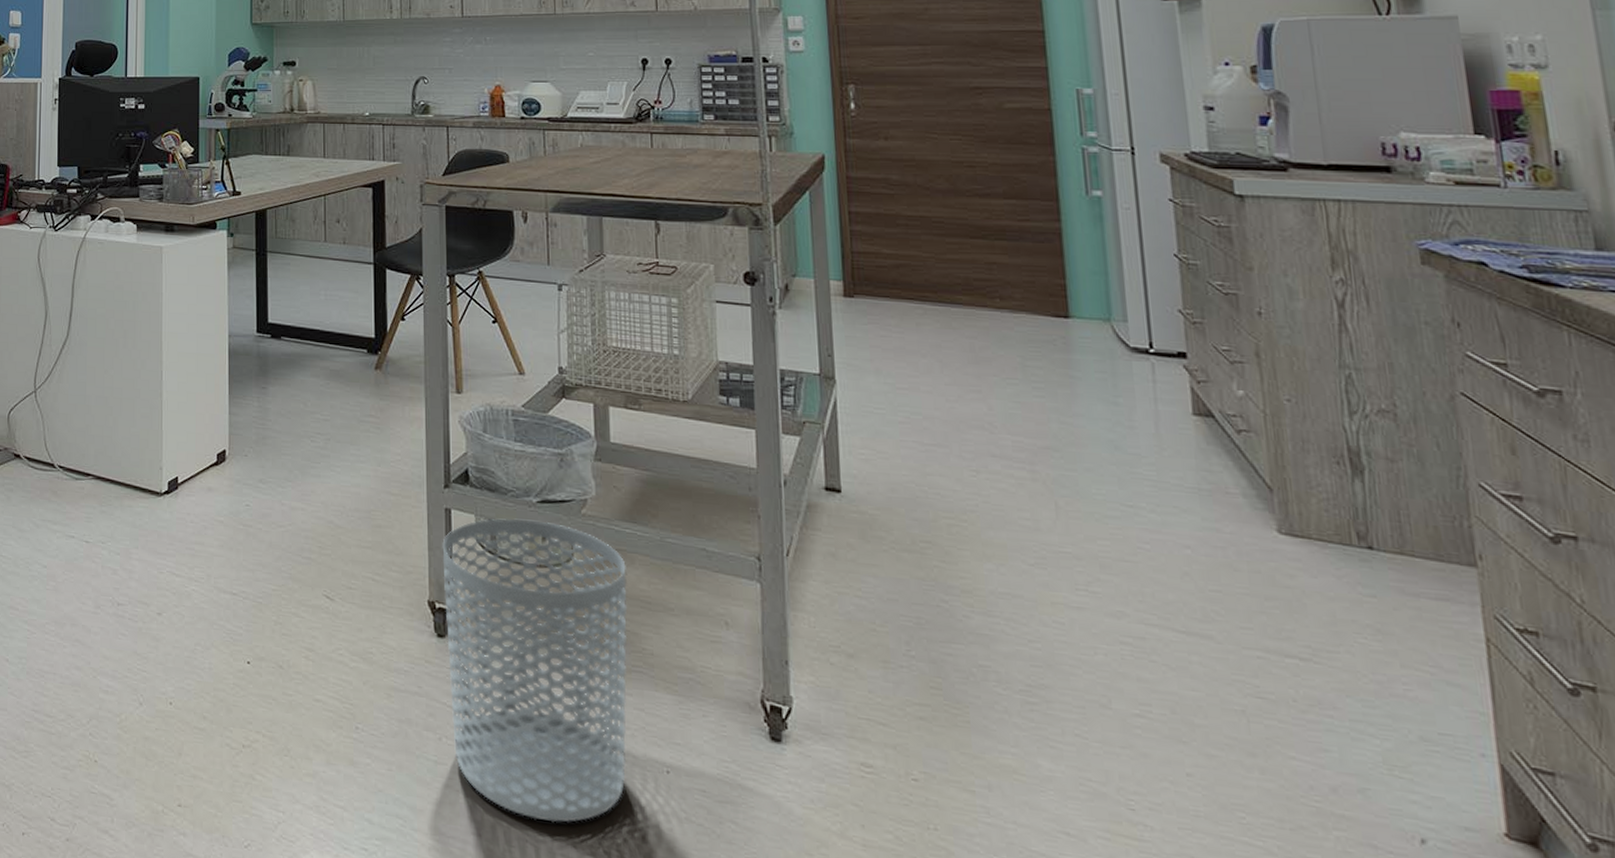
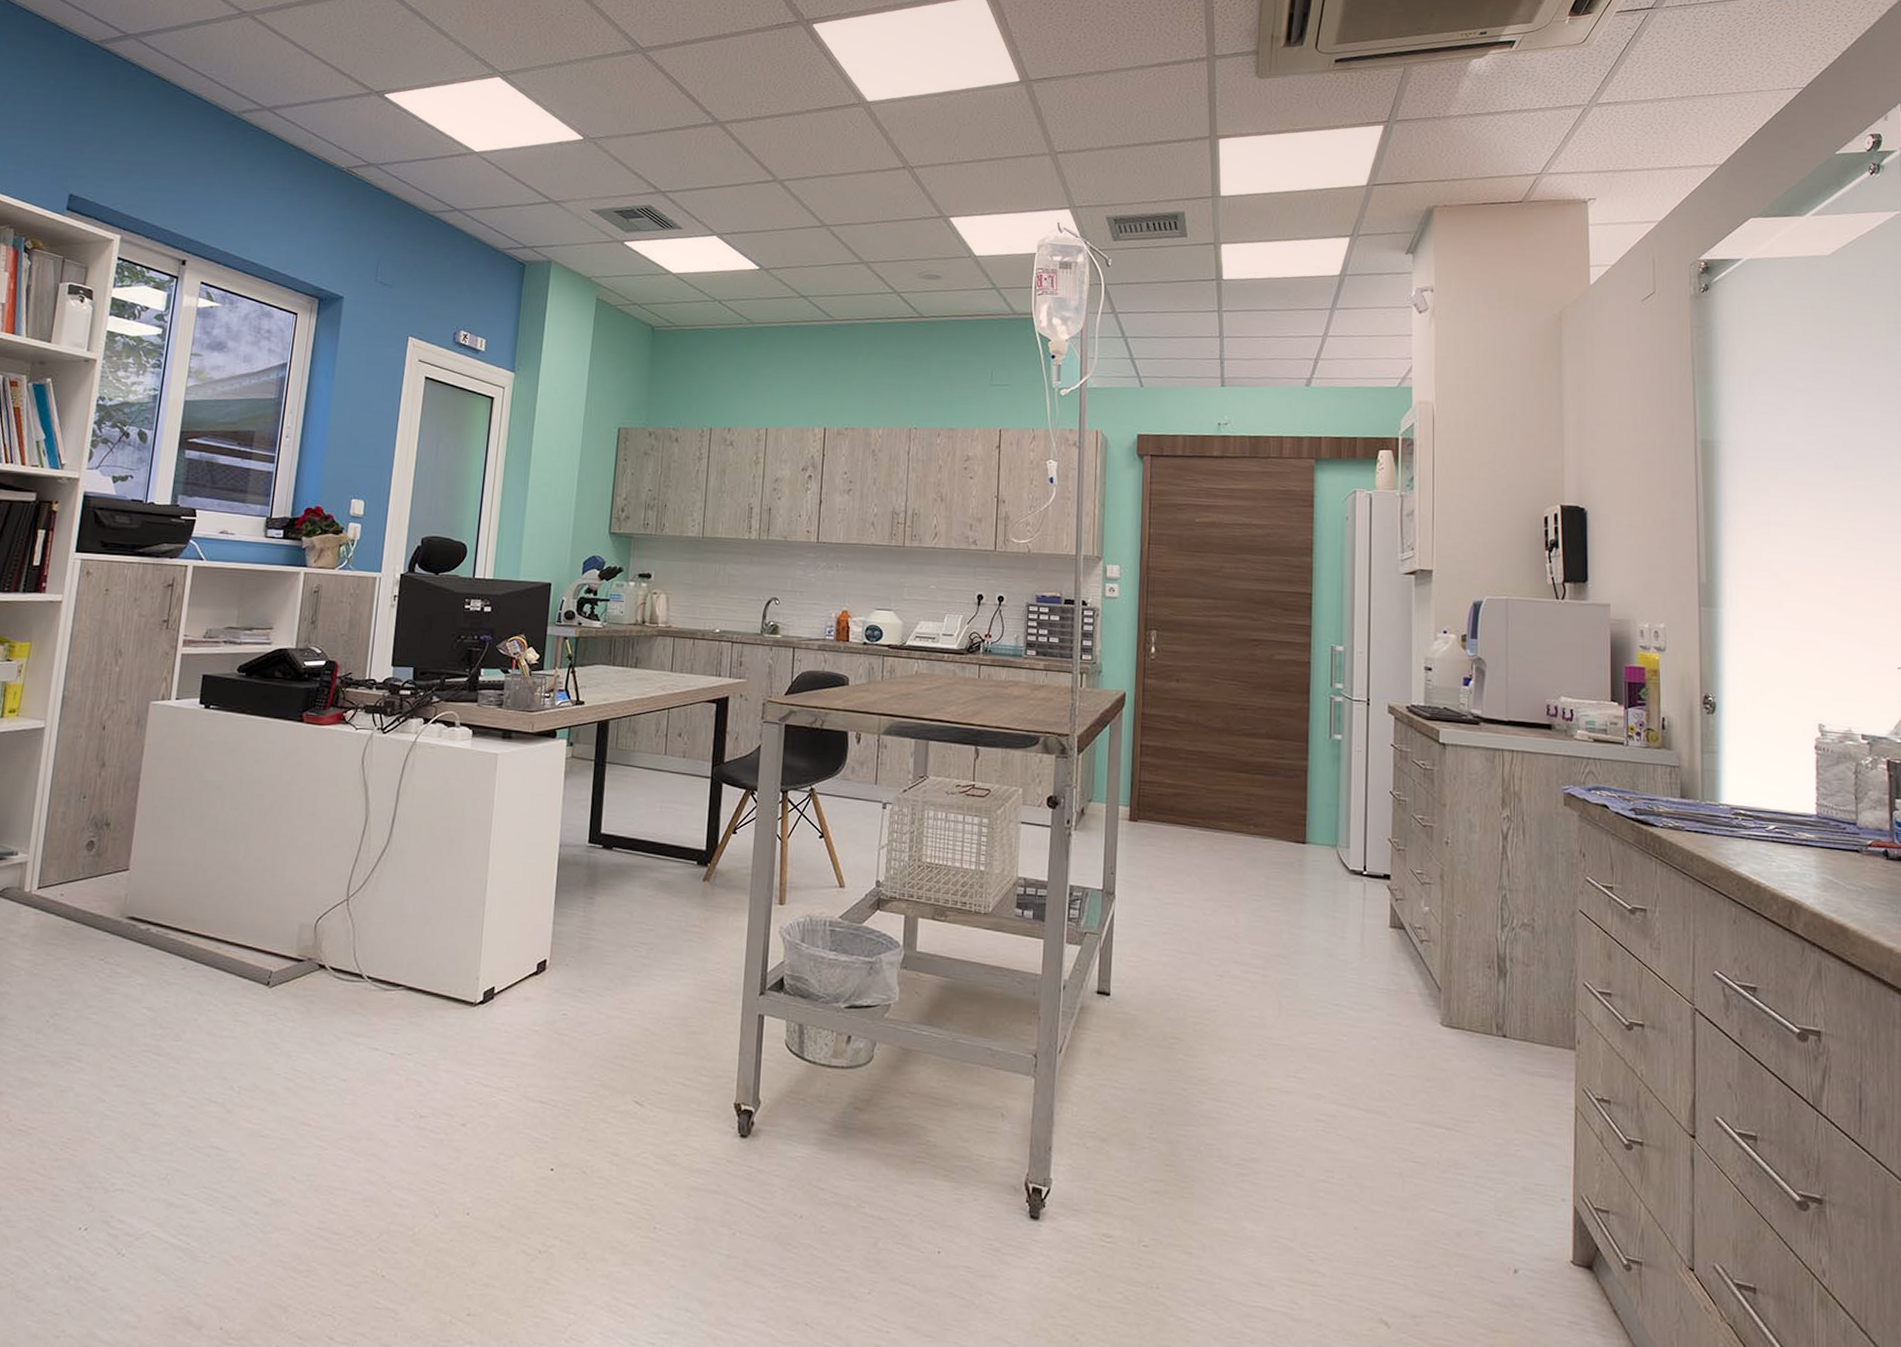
waste bin: present [442,518,628,823] -> none [746,1023,920,1306]

